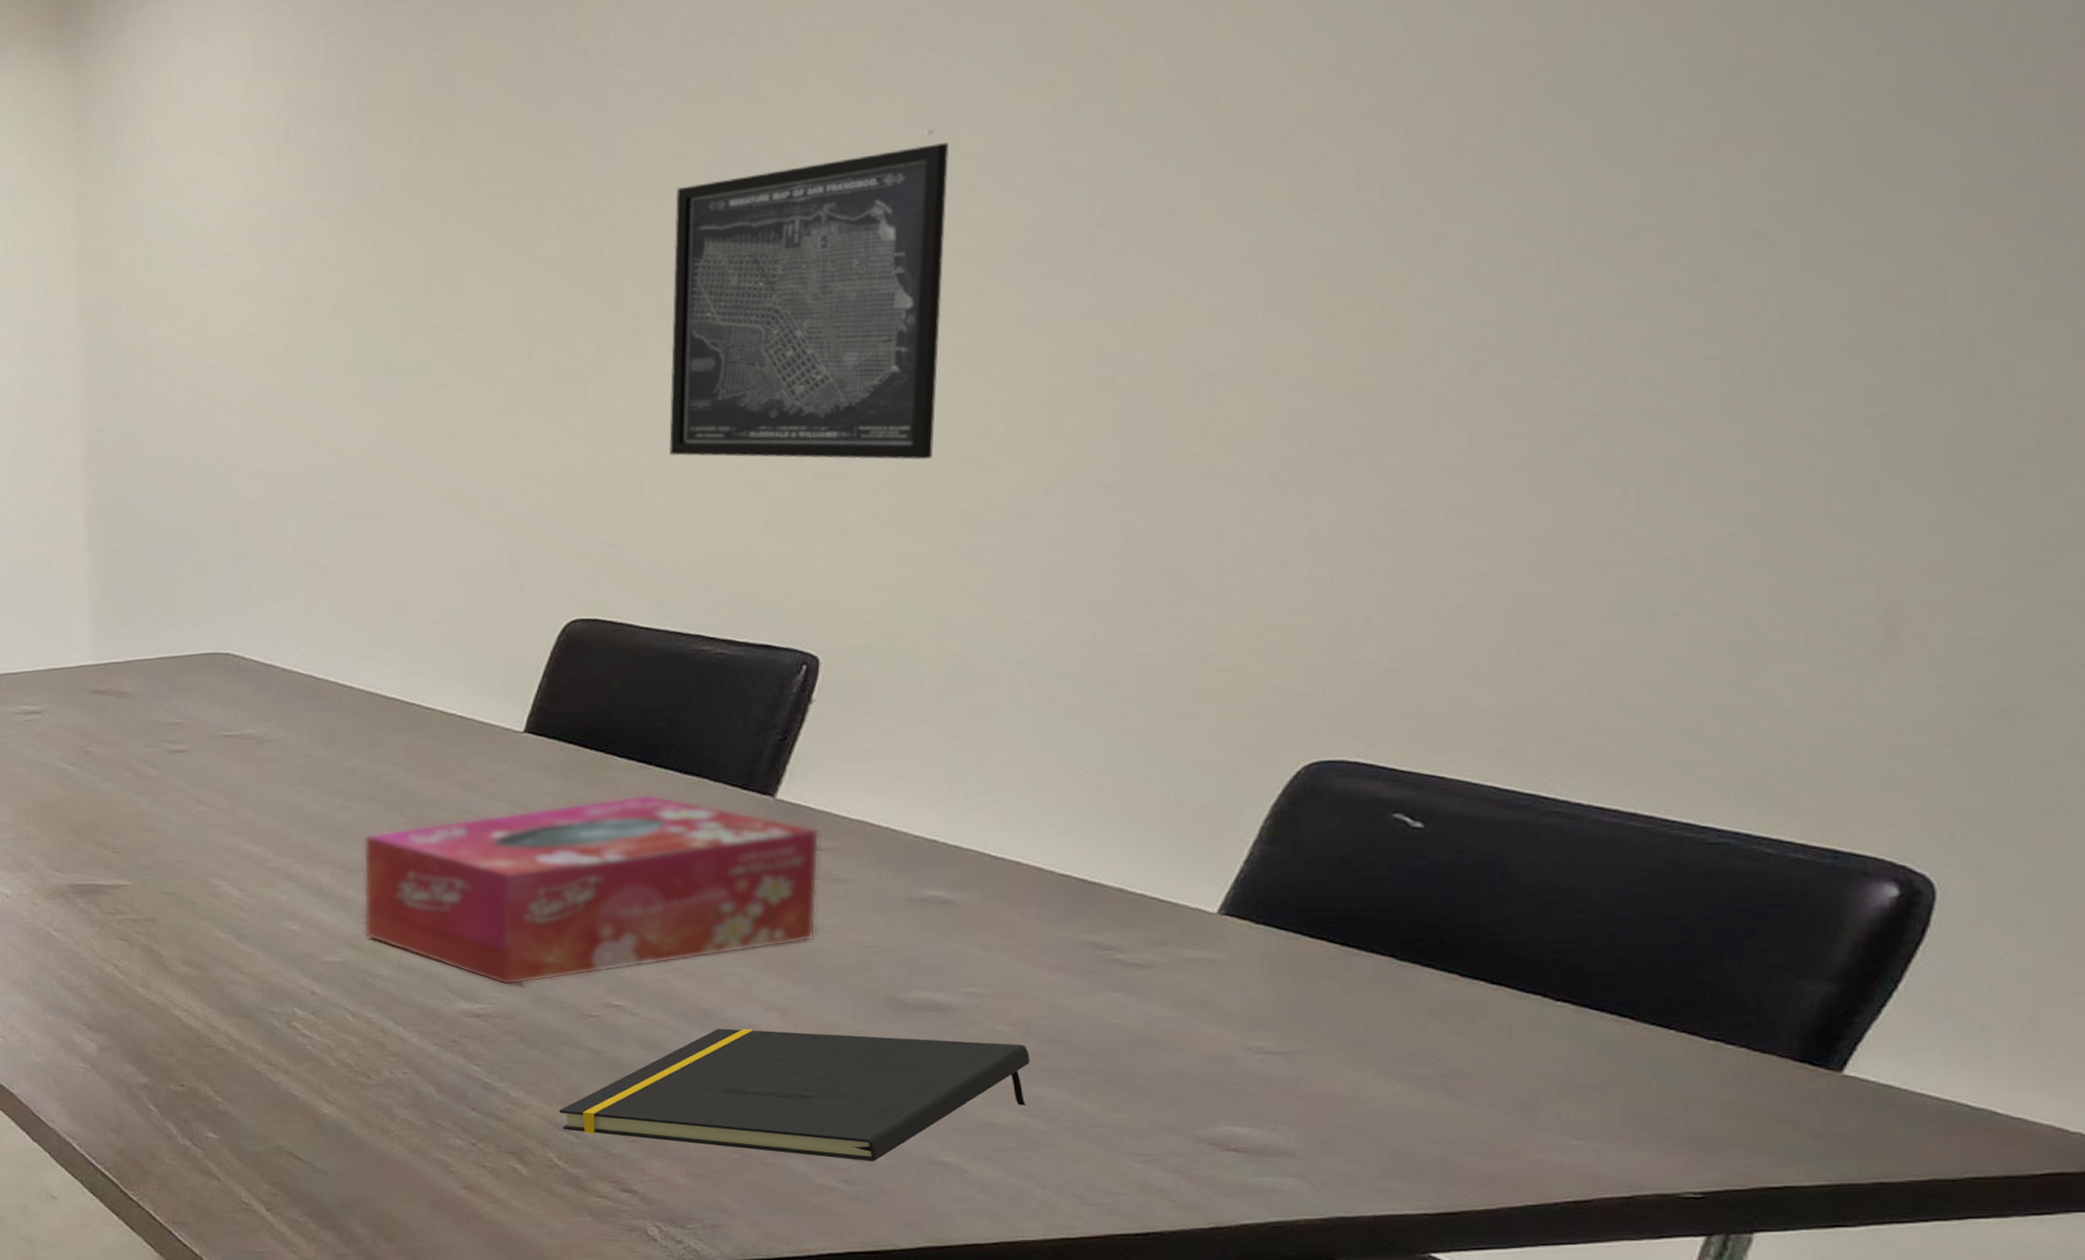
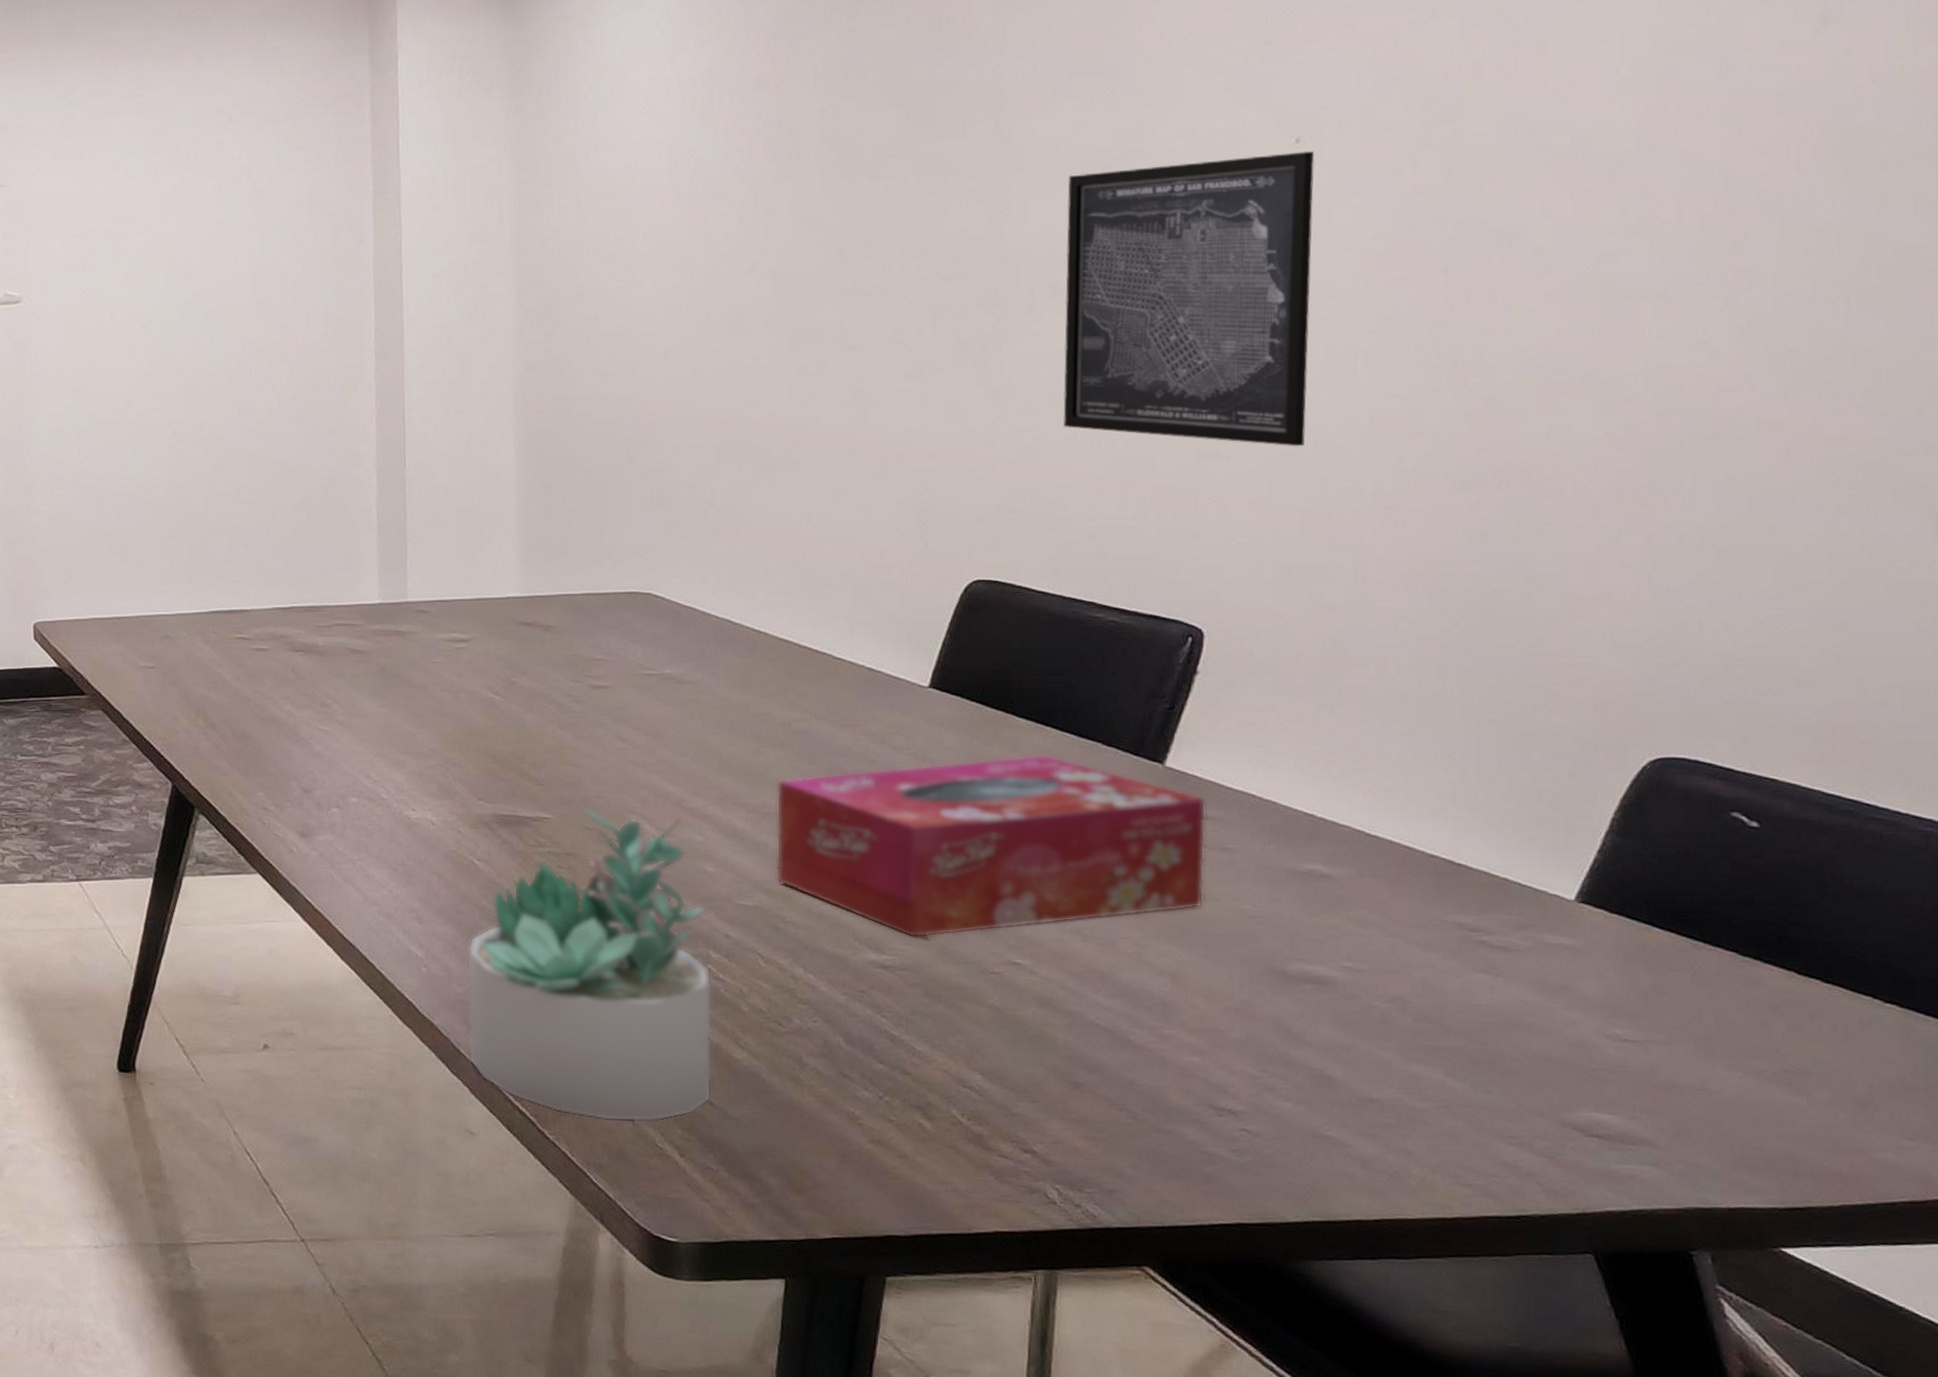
succulent plant: none [45,872,299,1180] -> present [466,807,713,1122]
notepad: present [559,1028,1030,1162] -> none [963,991,1405,1133]

